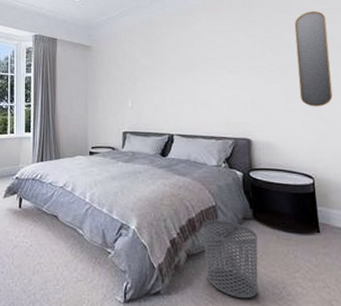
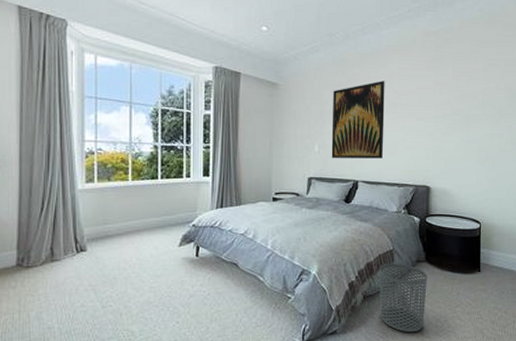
wall art: none [143,37,197,114] -> present [331,81,385,159]
home mirror: present [294,10,333,107] -> none [477,61,508,157]

